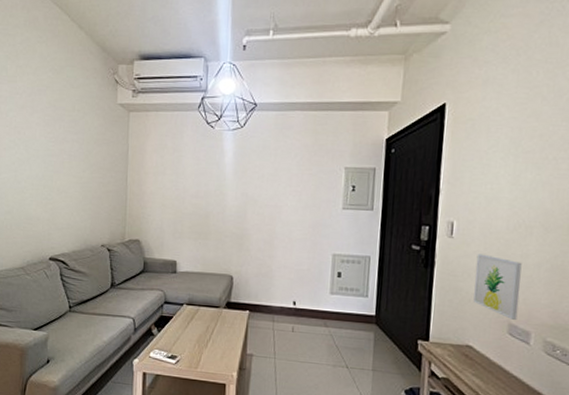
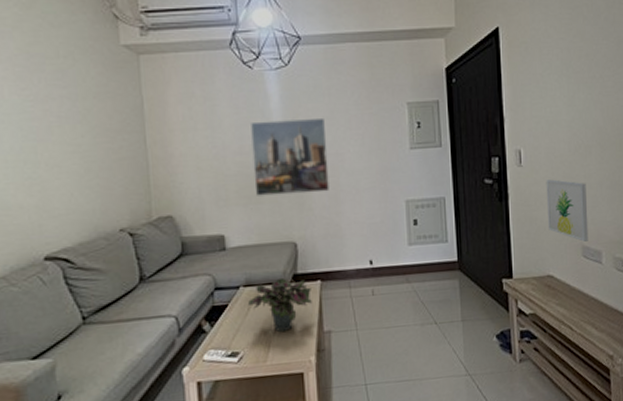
potted plant: none [187,302,241,348] -> present [247,277,312,333]
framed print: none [204,172,269,237] -> present [251,117,329,196]

